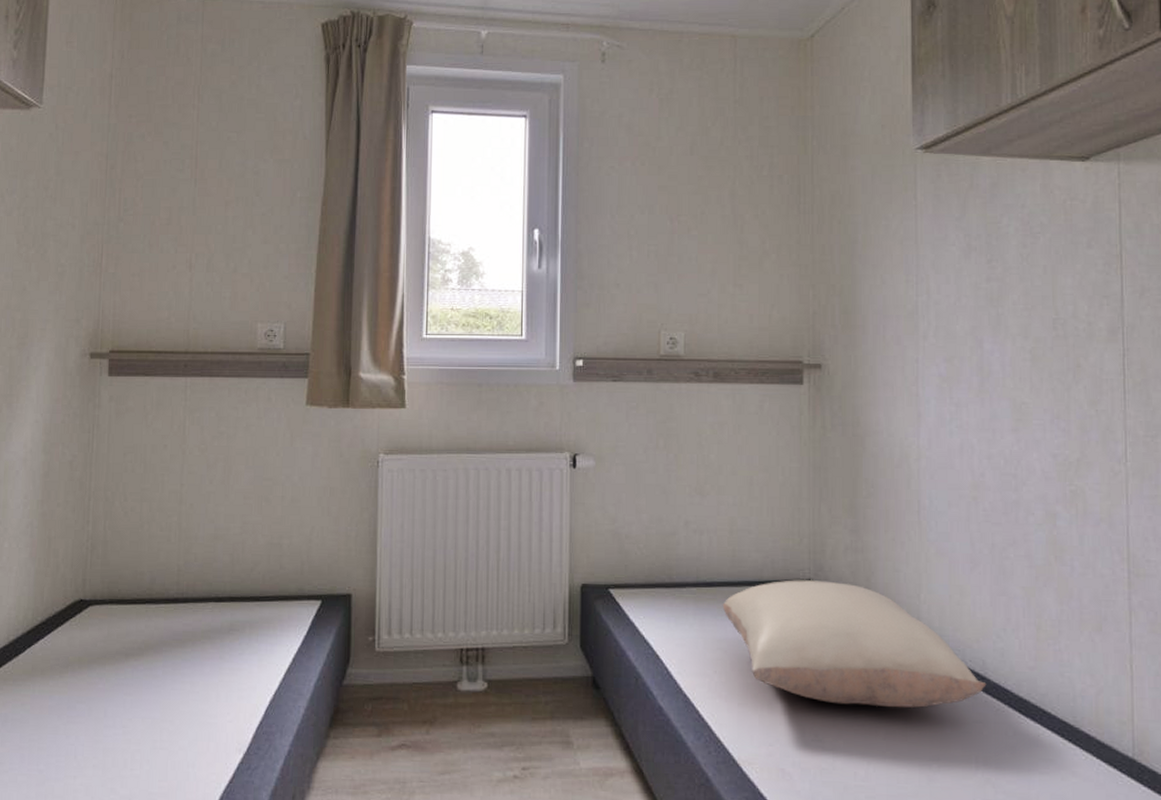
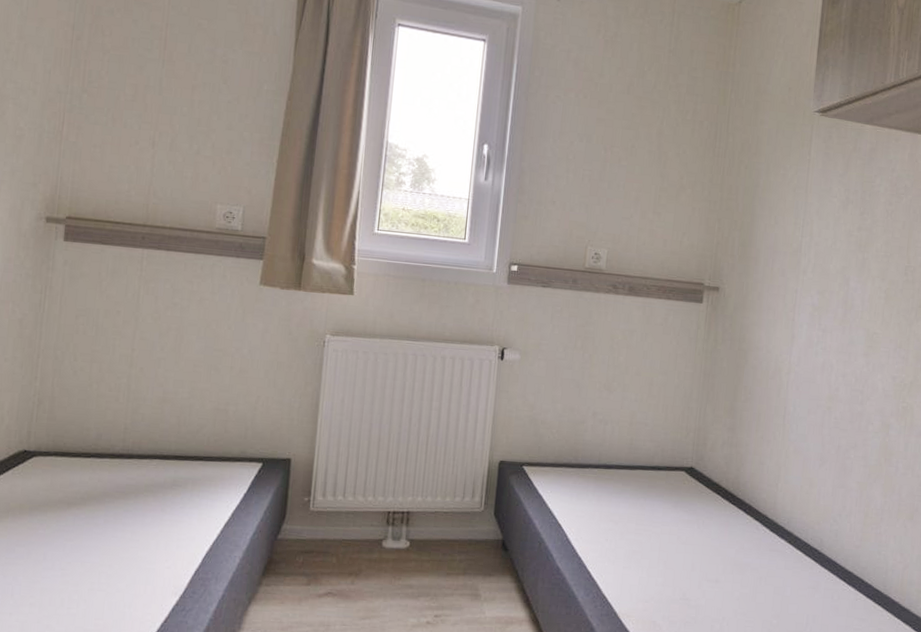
pillow: present [722,580,987,708] -> none [618,466,822,575]

